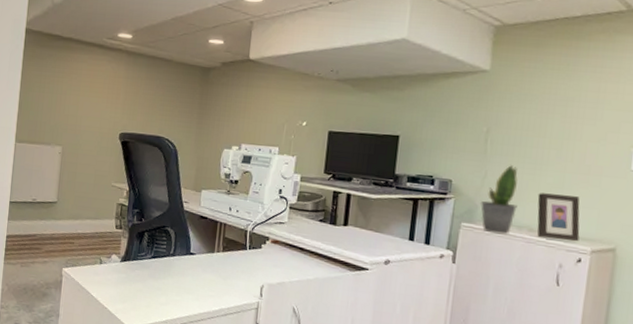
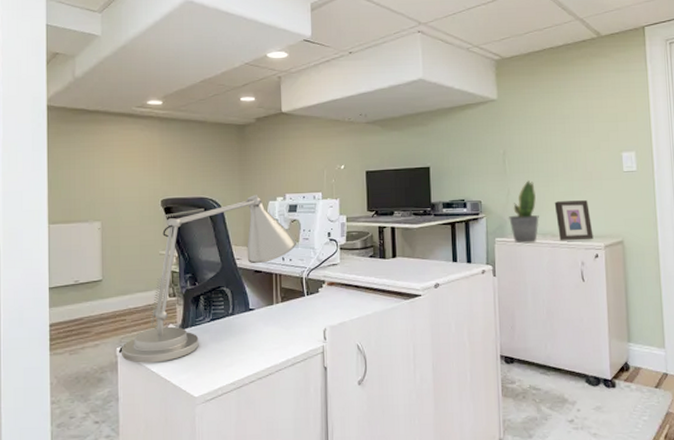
desk lamp: none [63,140,246,289] -> present [118,195,296,363]

